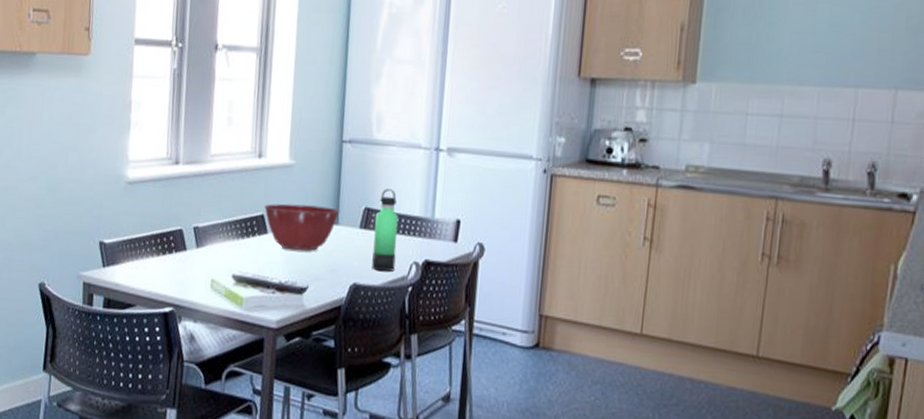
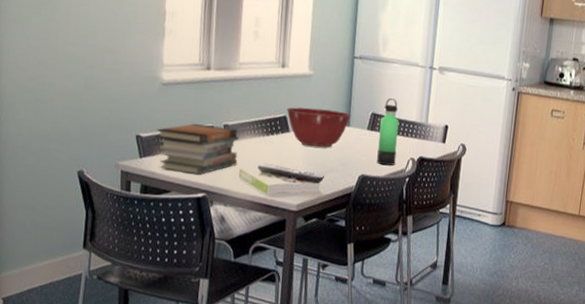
book stack: none [120,227,210,286] -> present [156,123,239,174]

